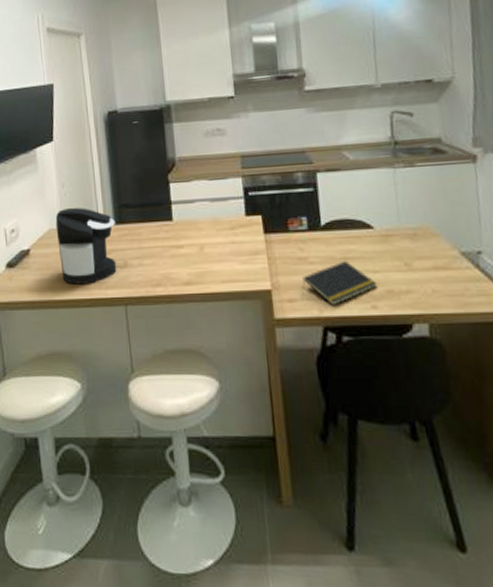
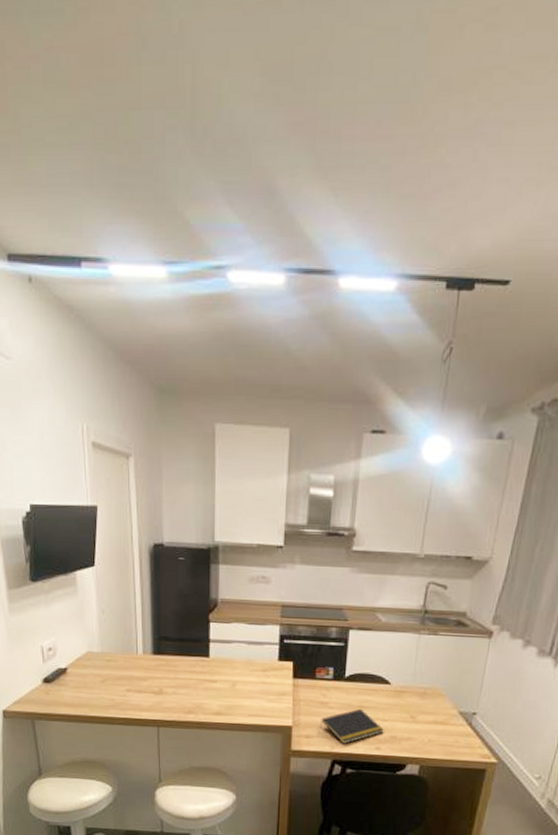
coffee maker: present [55,207,117,285] -> none [94,633,153,705]

